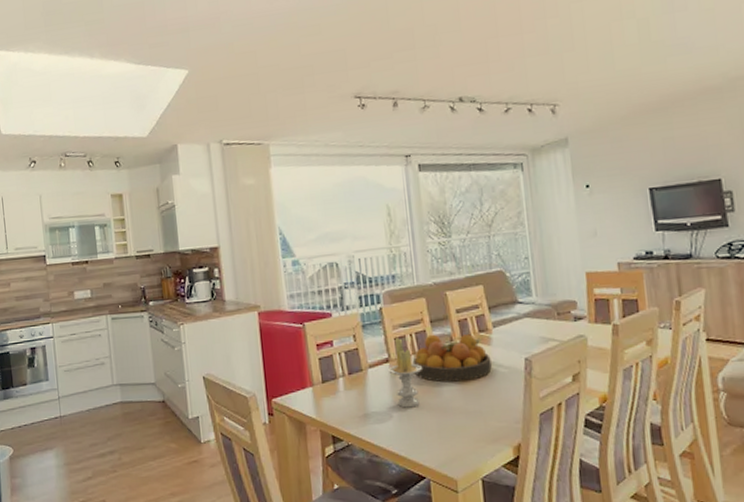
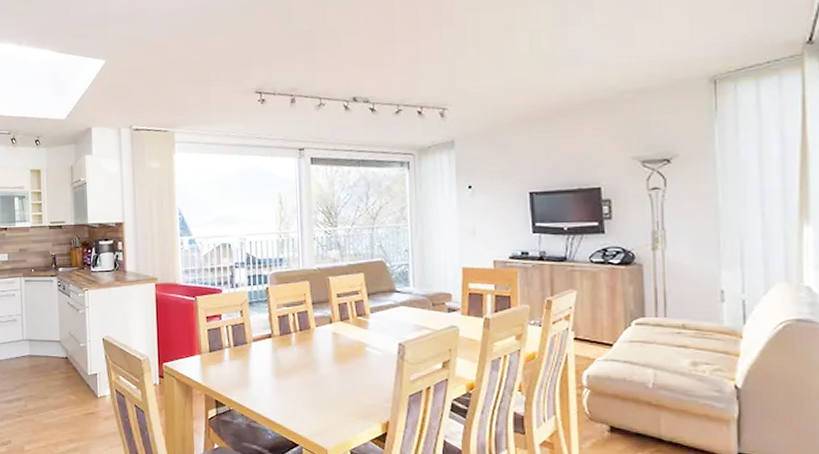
candle: present [388,338,422,408] -> none [271,316,302,381]
fruit bowl: present [412,334,492,382] -> none [293,315,367,360]

